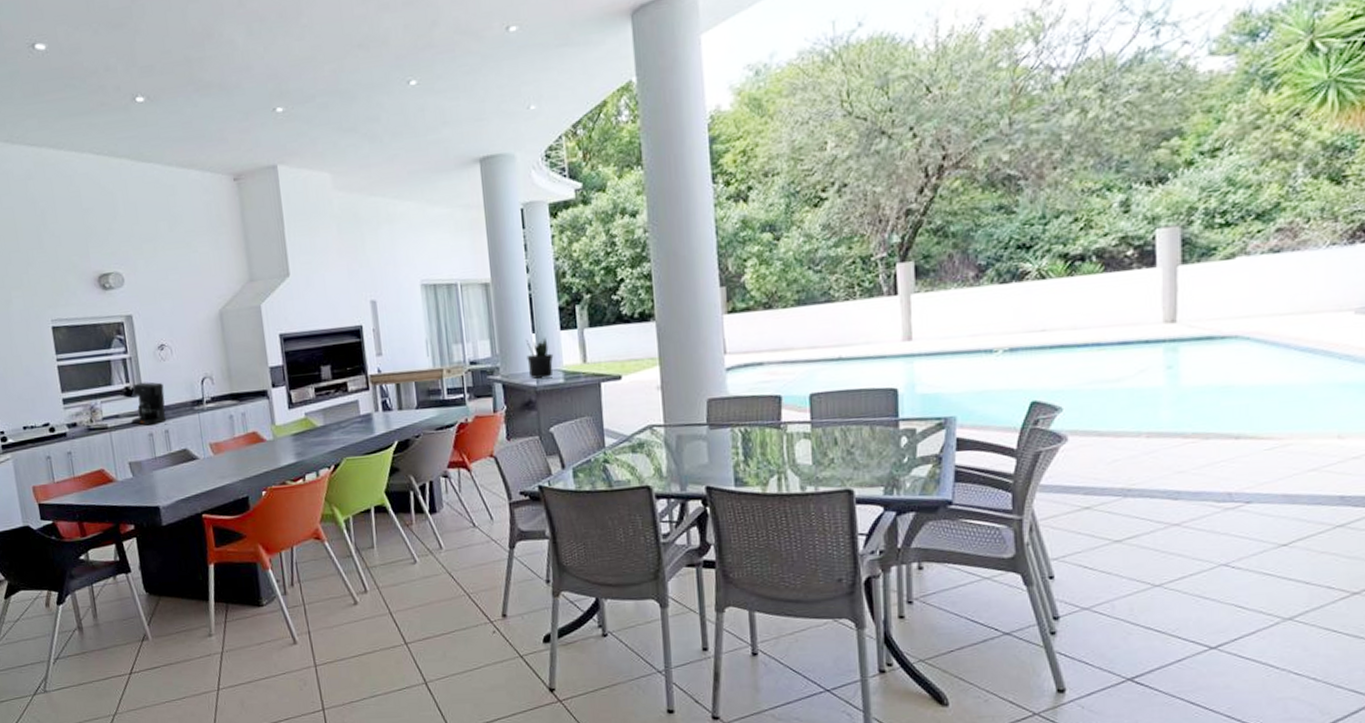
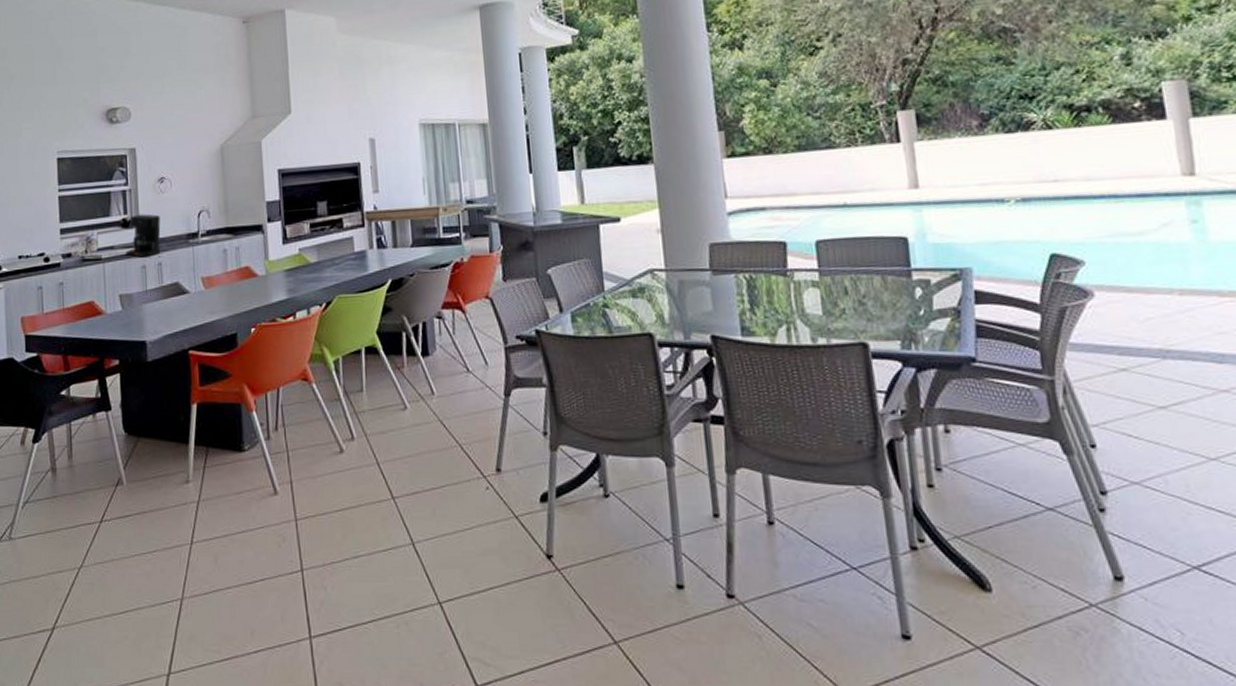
planter: present [525,337,554,379] -> none [522,177,551,219]

